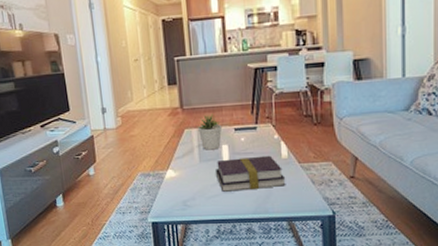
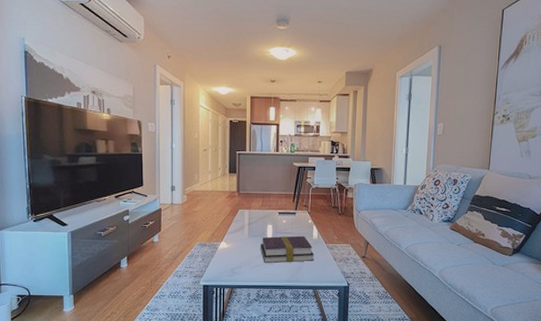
potted plant: present [197,114,223,150] -> none [249,199,269,228]

